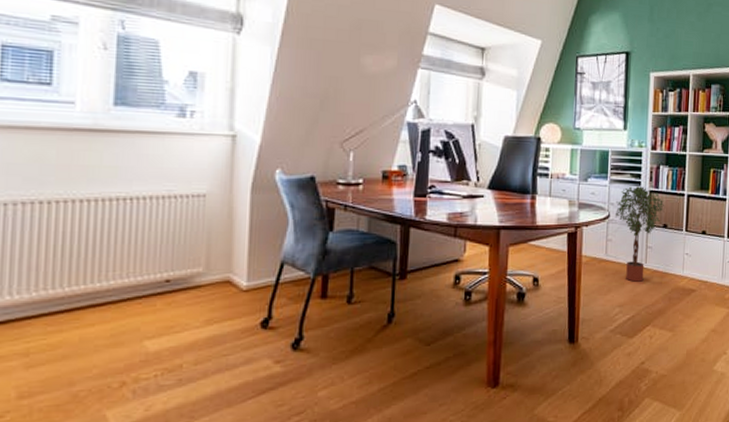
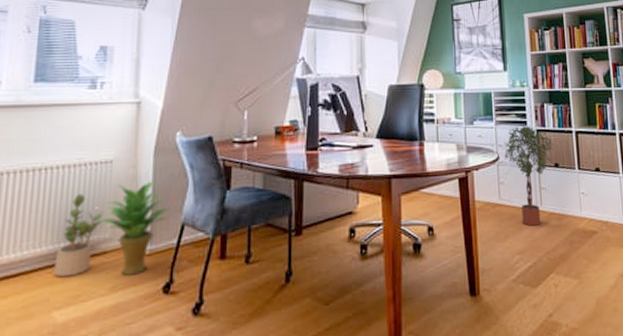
potted plant: none [144,227,198,309] -> present [53,194,105,277]
potted plant: none [190,218,269,311] -> present [98,181,171,277]

